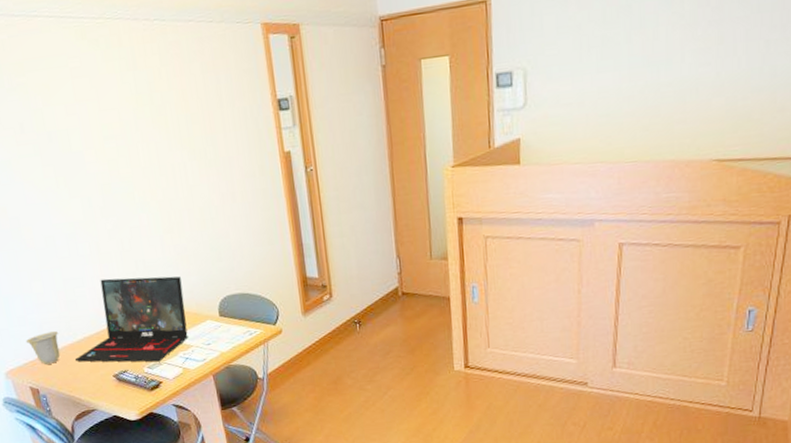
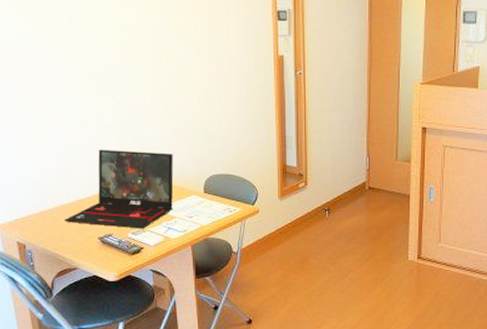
cup: present [25,331,60,364] -> none [20,192,53,222]

